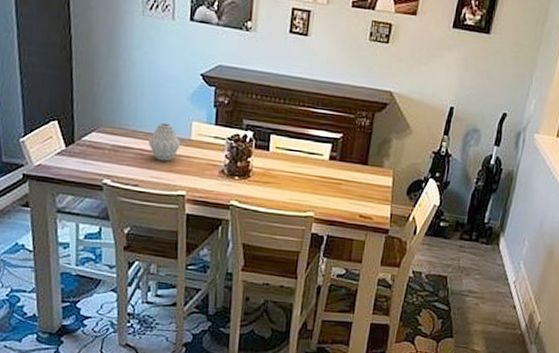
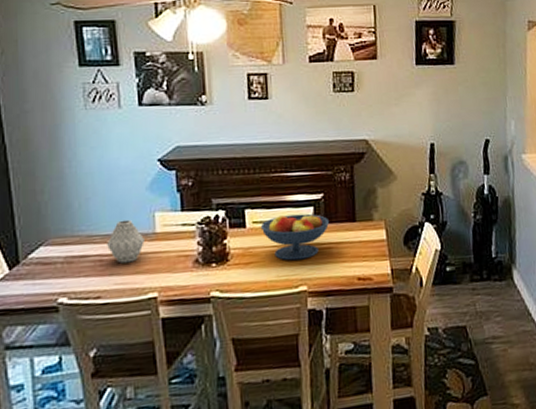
fruit bowl: none [282,146,344,189] -> present [260,213,330,261]

